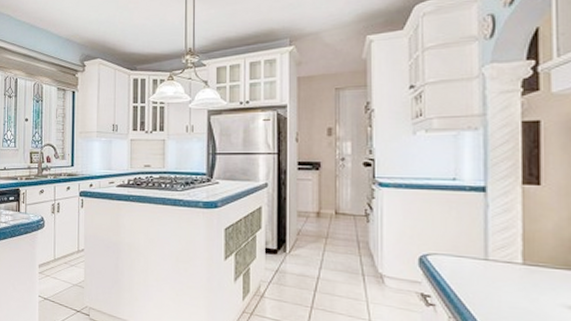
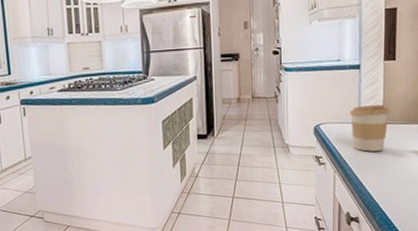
coffee cup: none [470,238,533,300] -> present [349,105,389,152]

